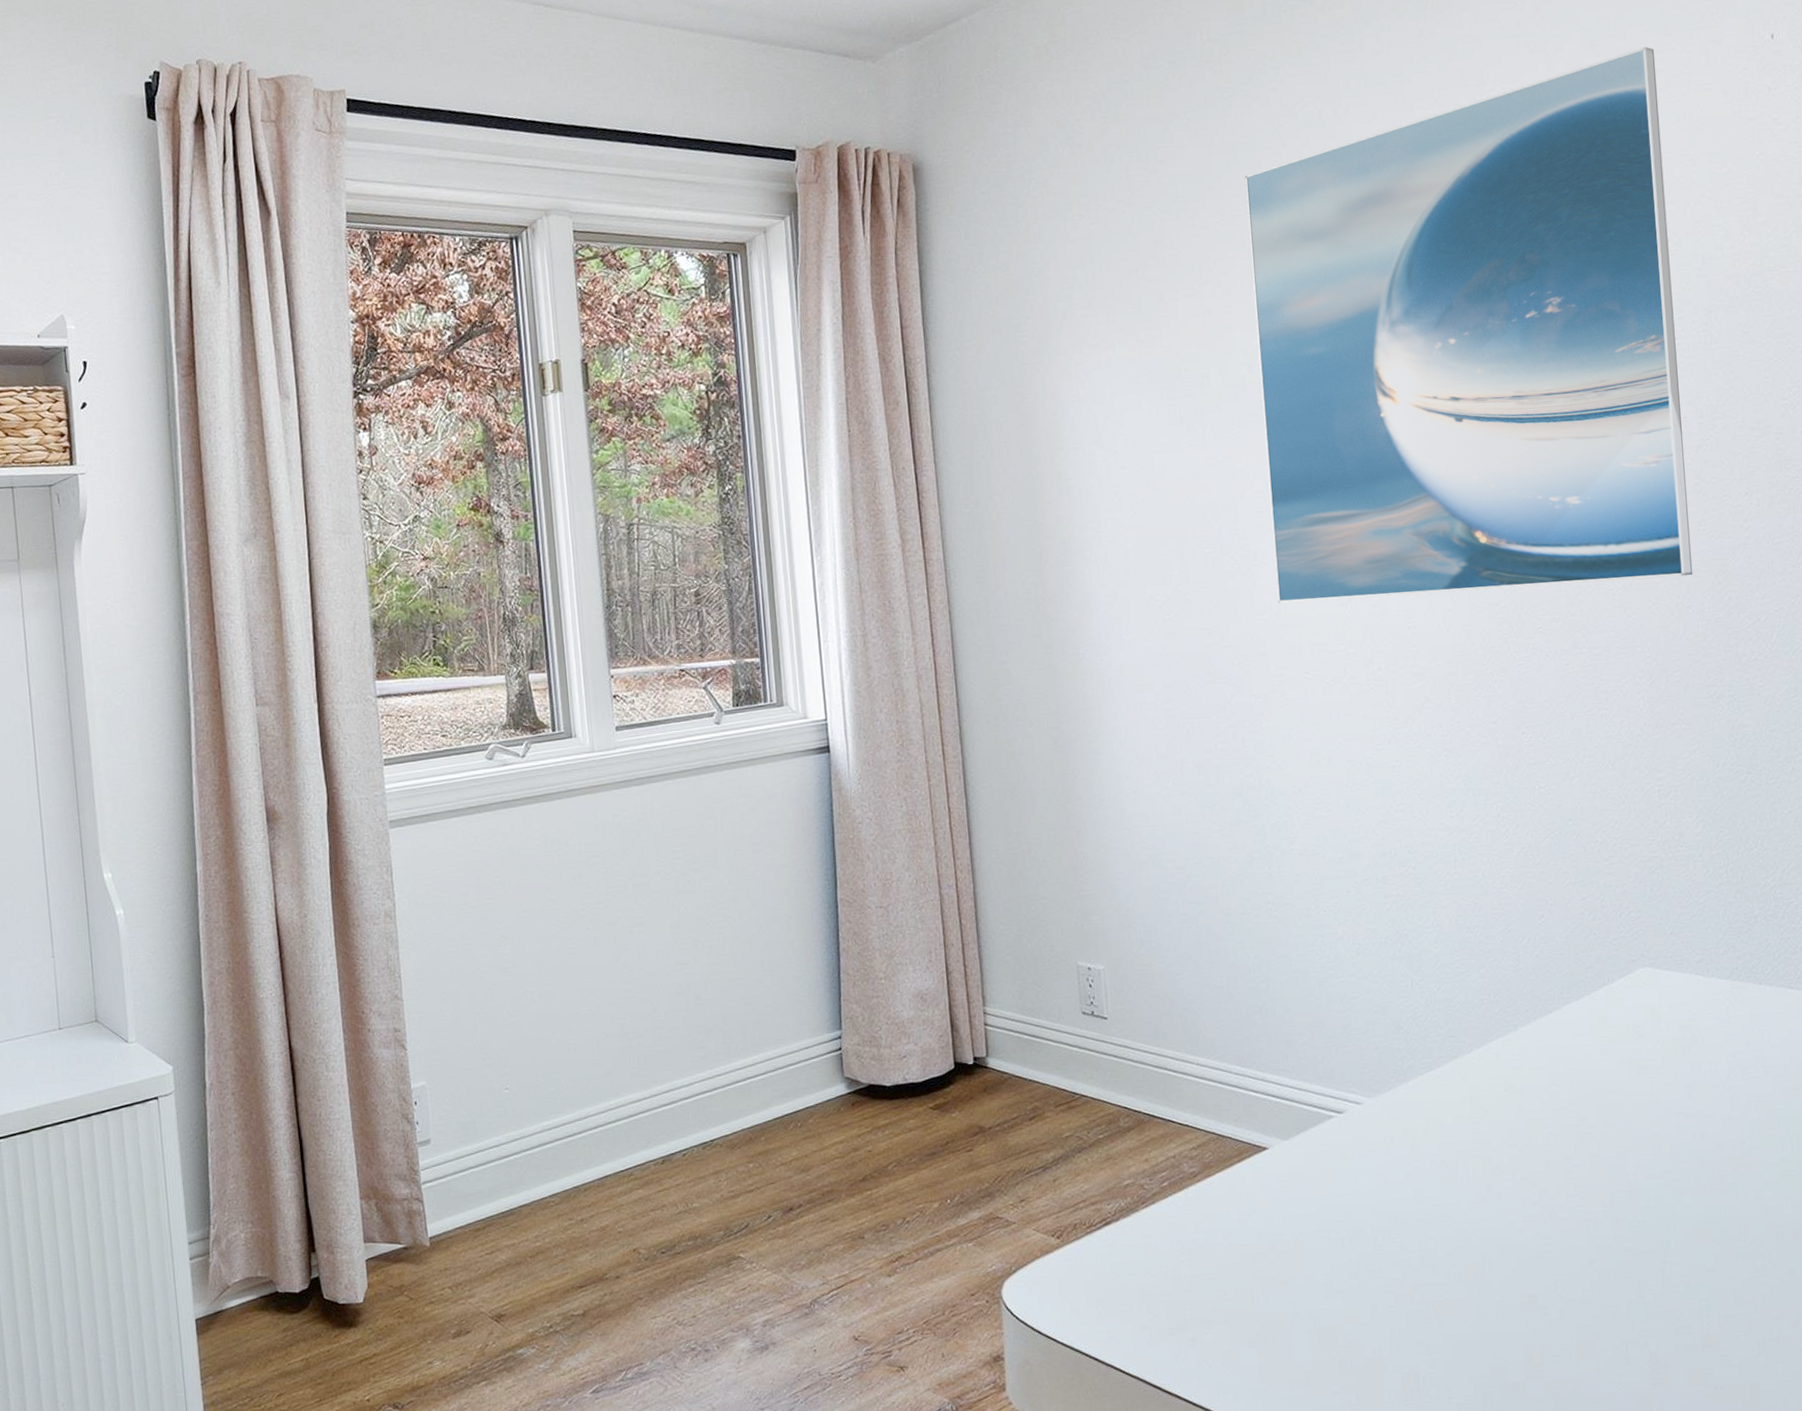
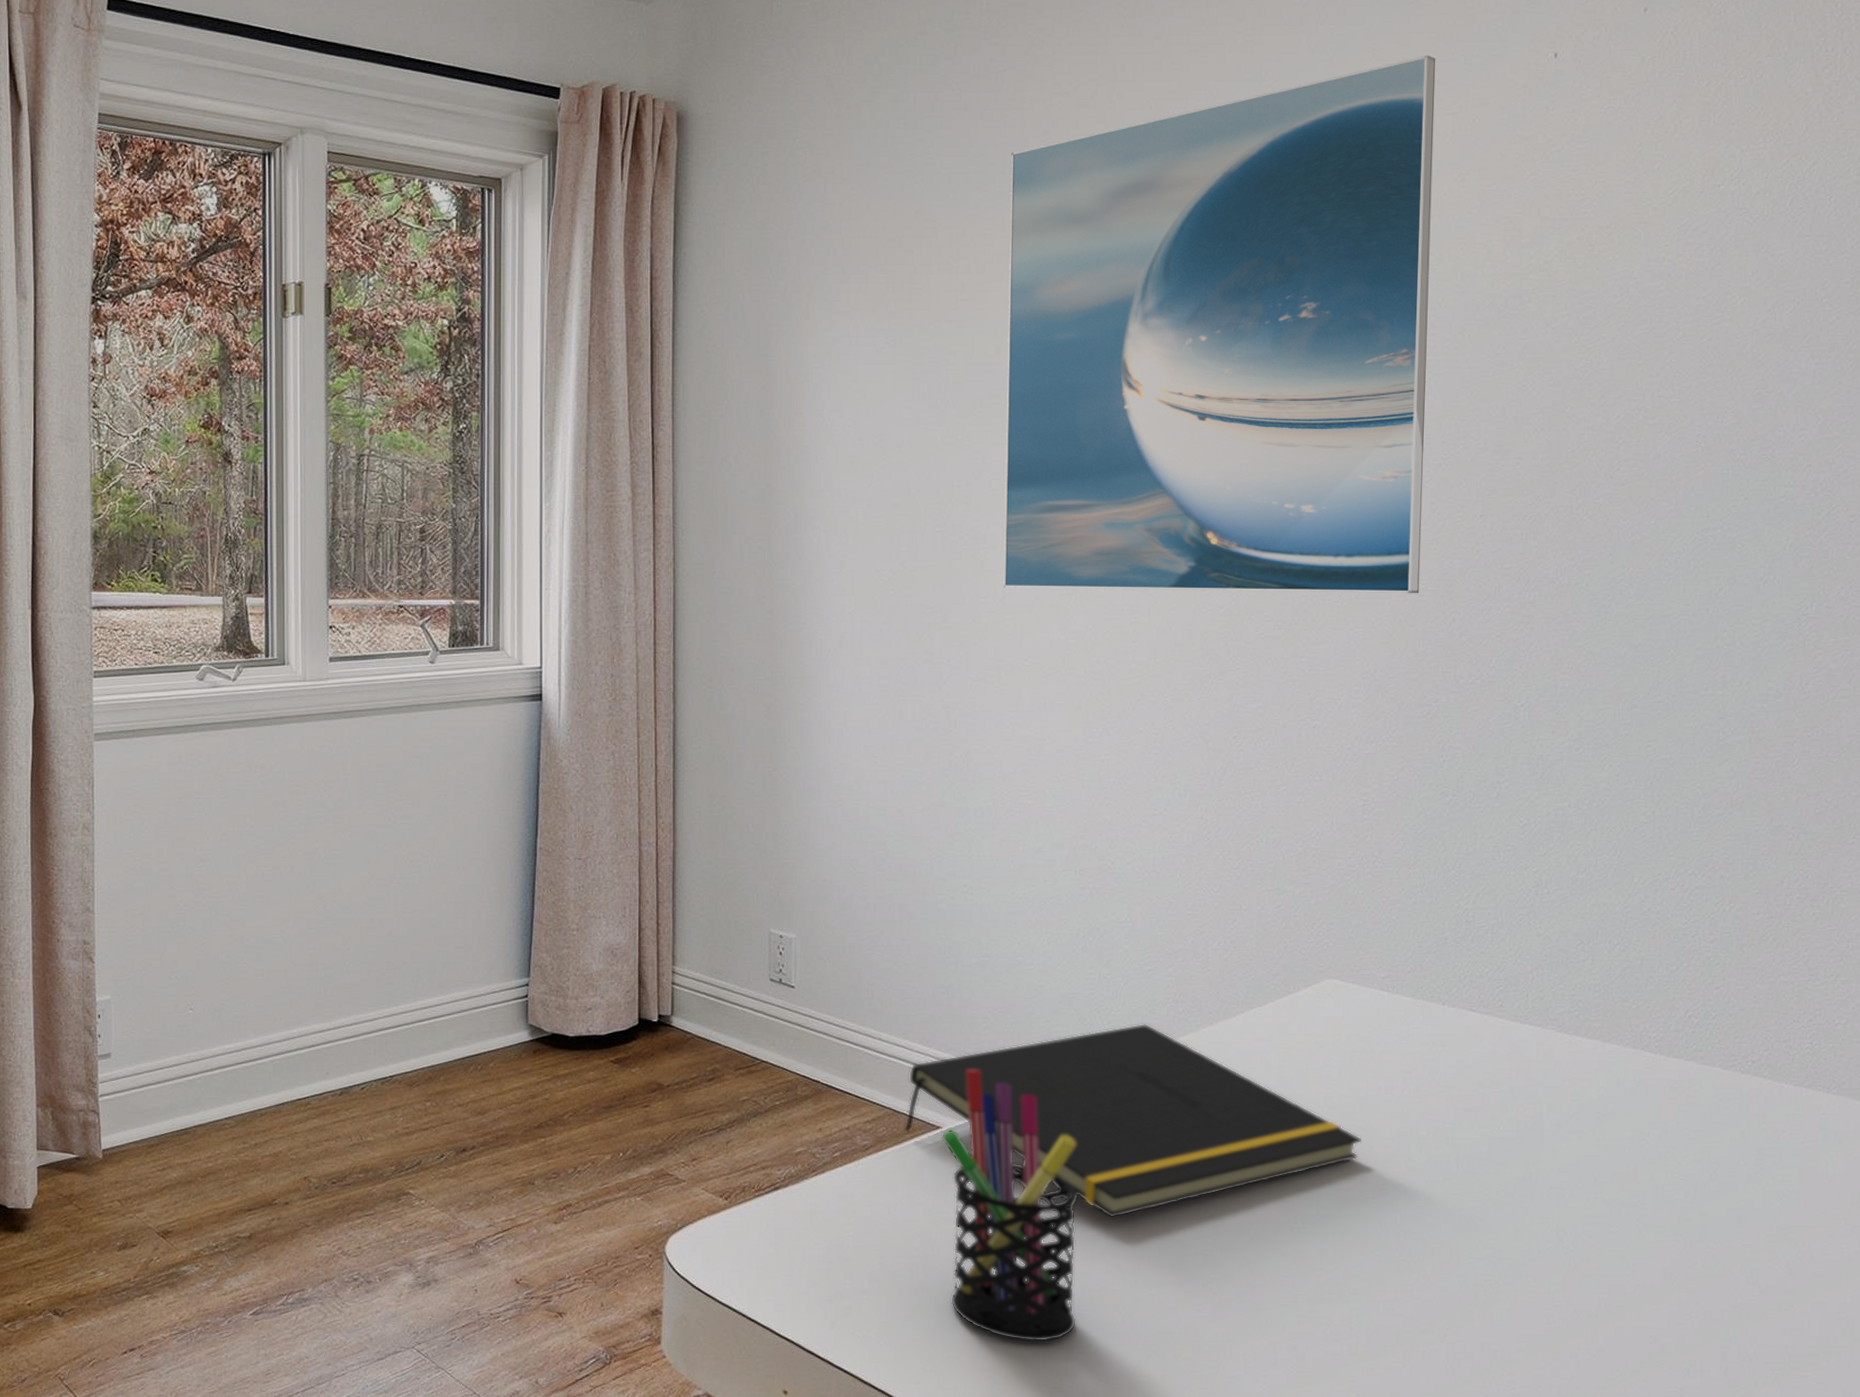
notepad: none [1230,1027,1694,1227] -> present [904,1023,1362,1218]
pen holder: none [1268,1087,1423,1359] -> present [941,1070,1080,1342]

